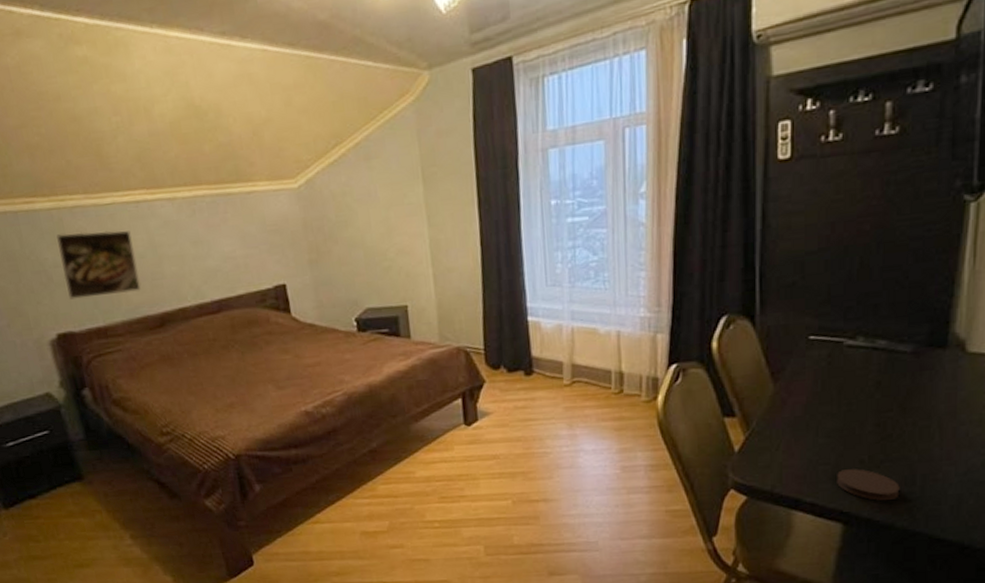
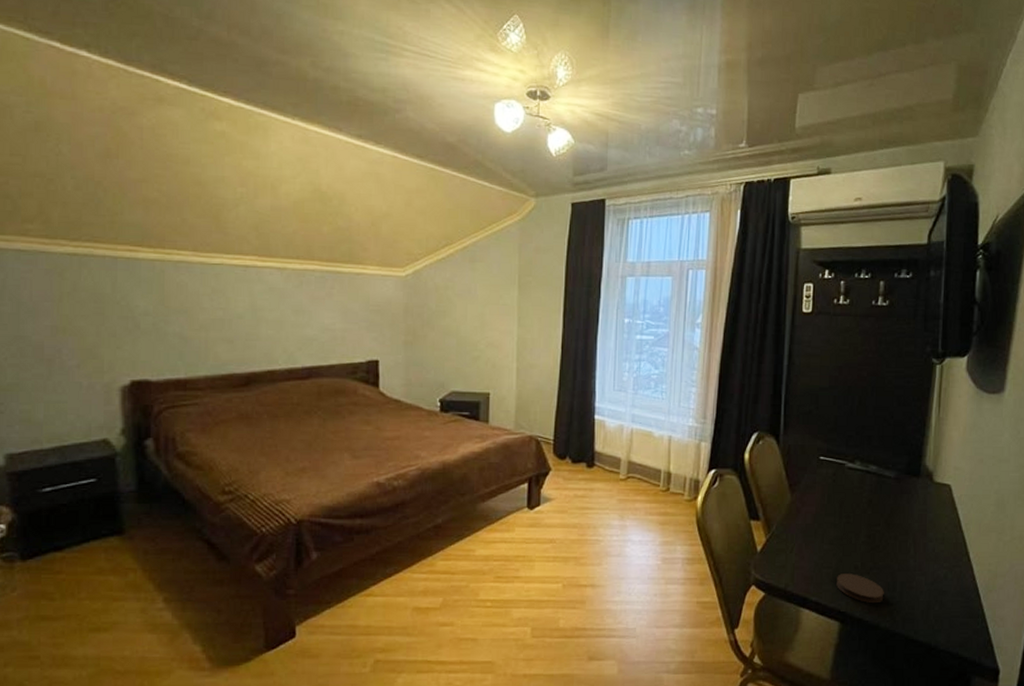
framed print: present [56,230,141,300] -> none [152,285,233,350]

